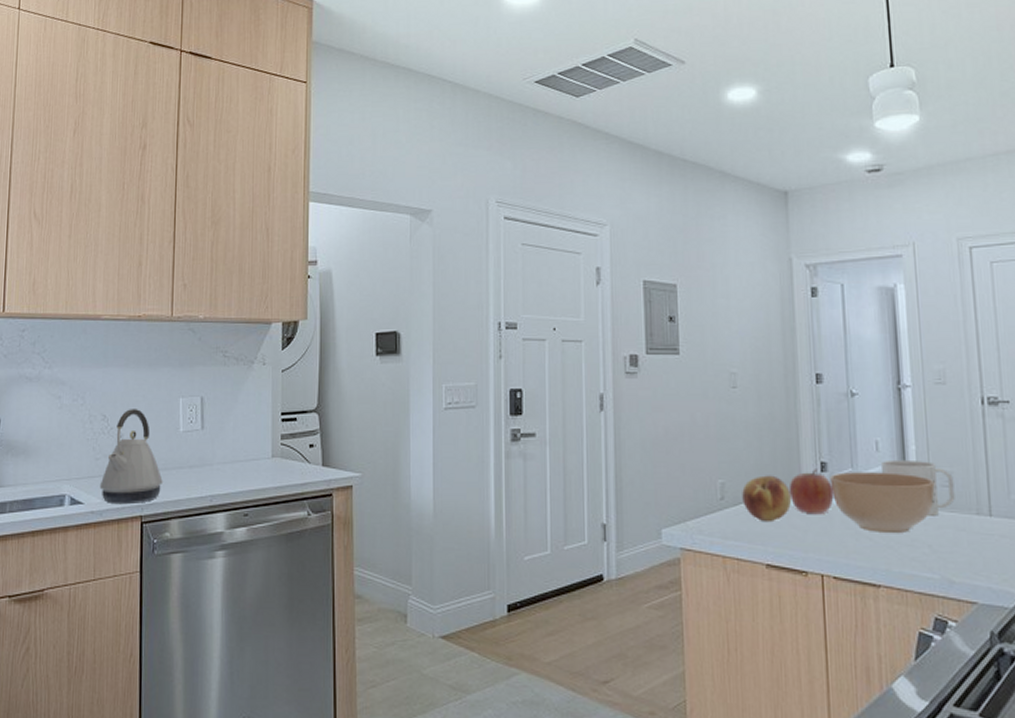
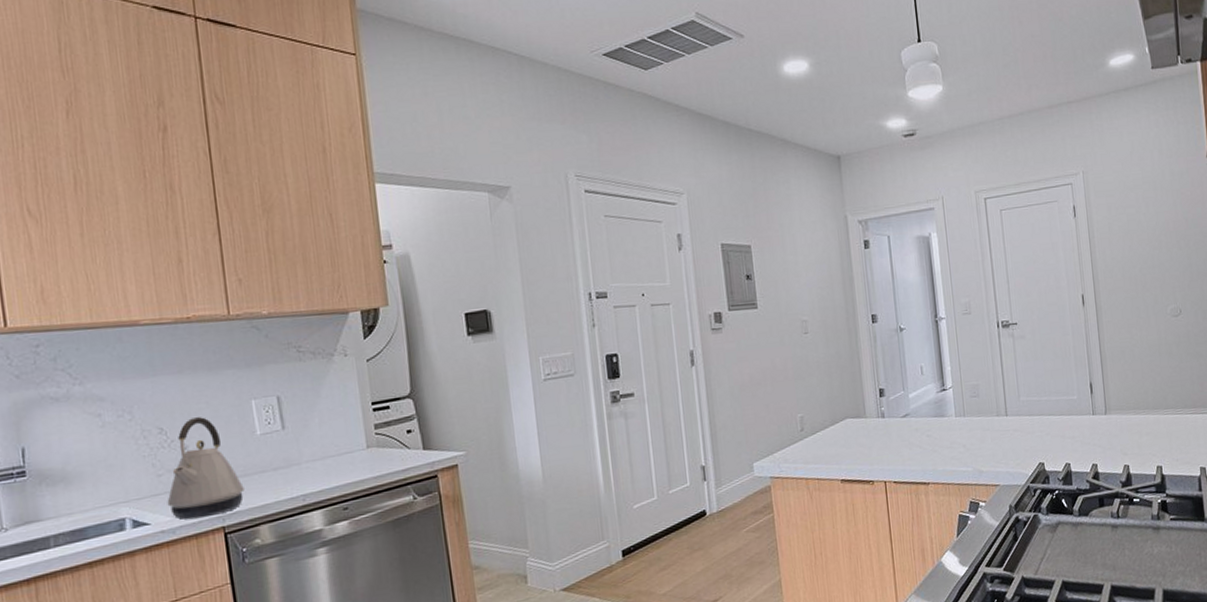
fruit: present [742,475,792,523] -> none [818,405,859,445]
fruit: present [788,469,834,513] -> none [855,395,891,433]
bowl: present [830,472,935,533] -> none [887,390,966,441]
mug: present [882,459,955,518] -> none [926,378,981,423]

